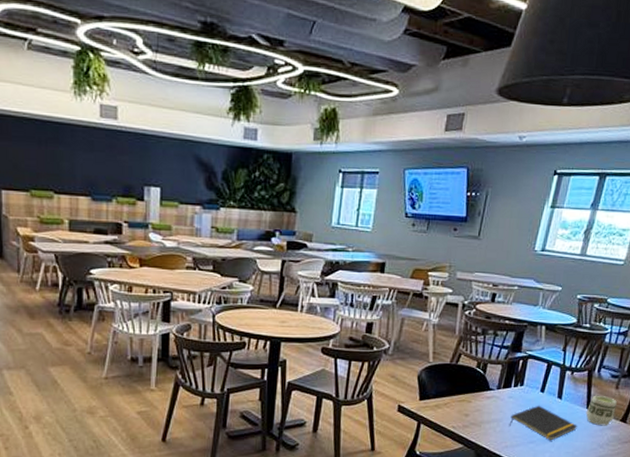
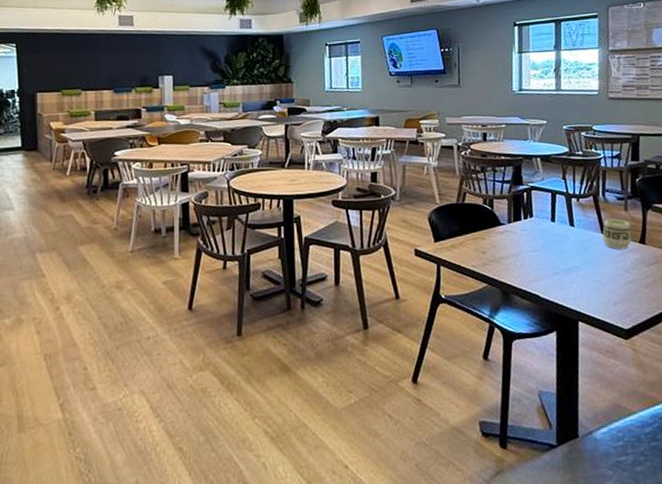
notepad: present [509,405,577,441] -> none [528,235,598,271]

